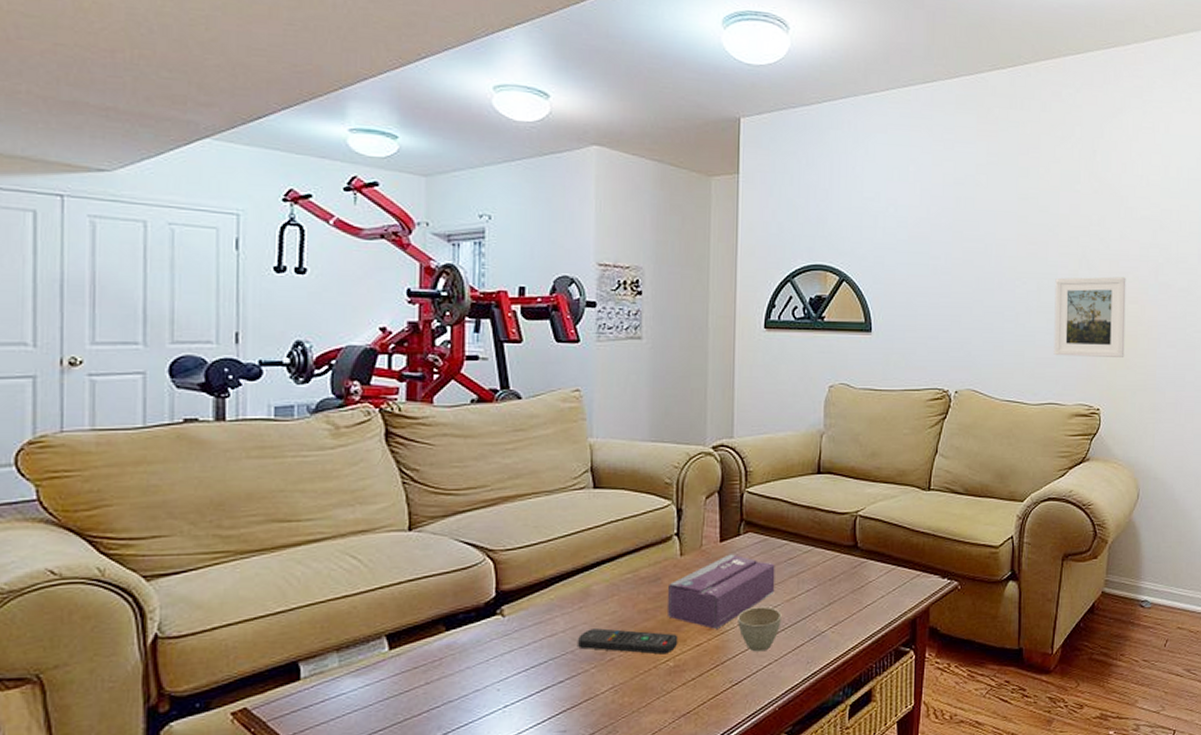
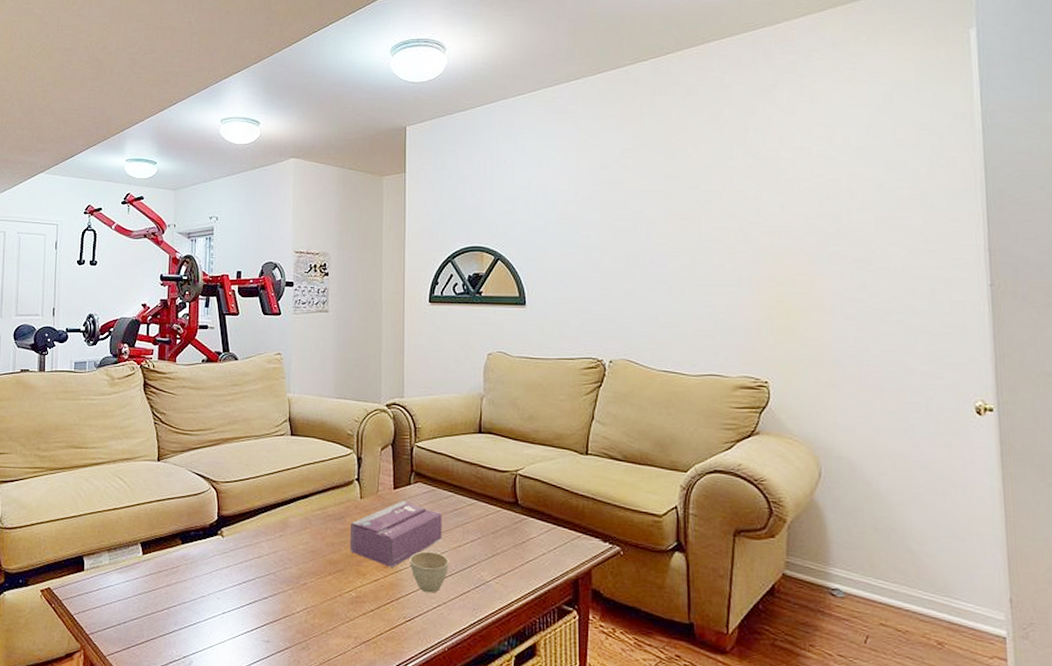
remote control: present [578,628,678,655] -> none [279,555,359,585]
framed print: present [1053,276,1126,357] -> none [710,249,794,330]

